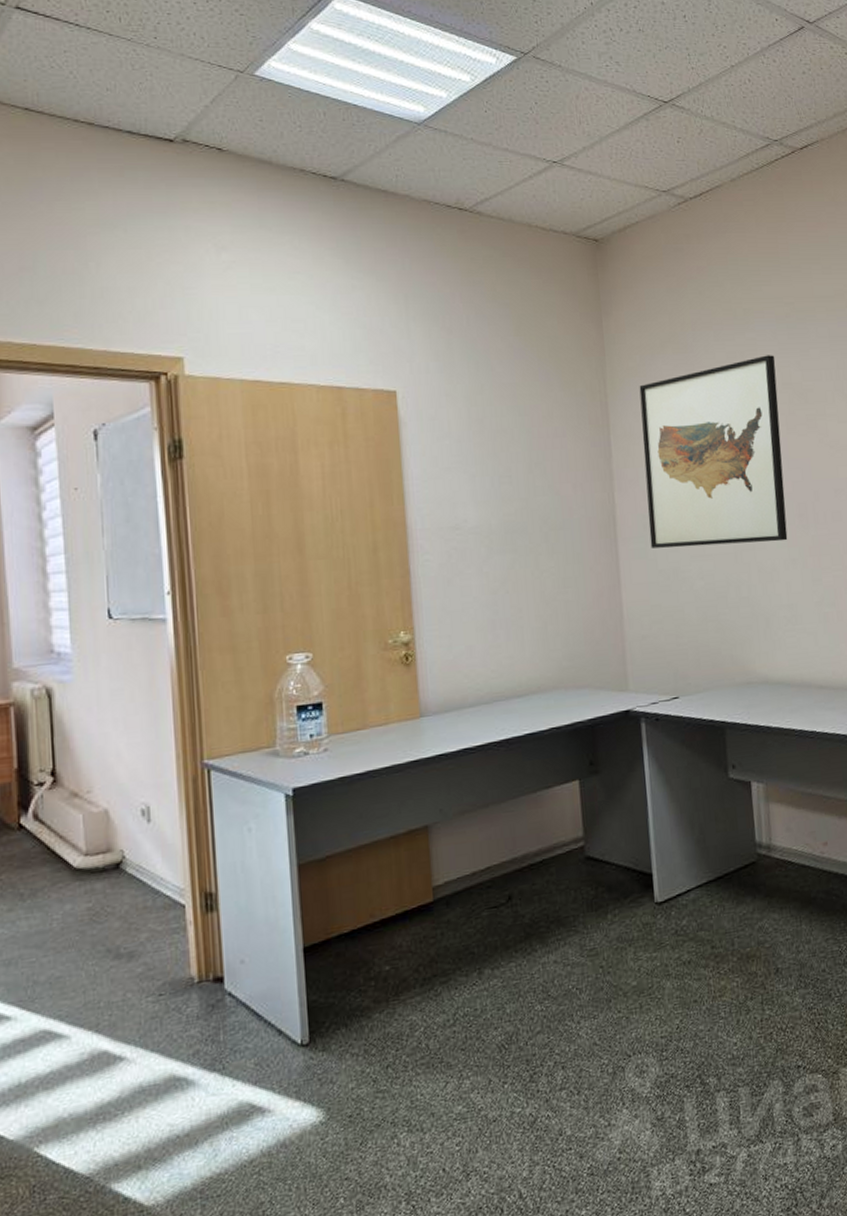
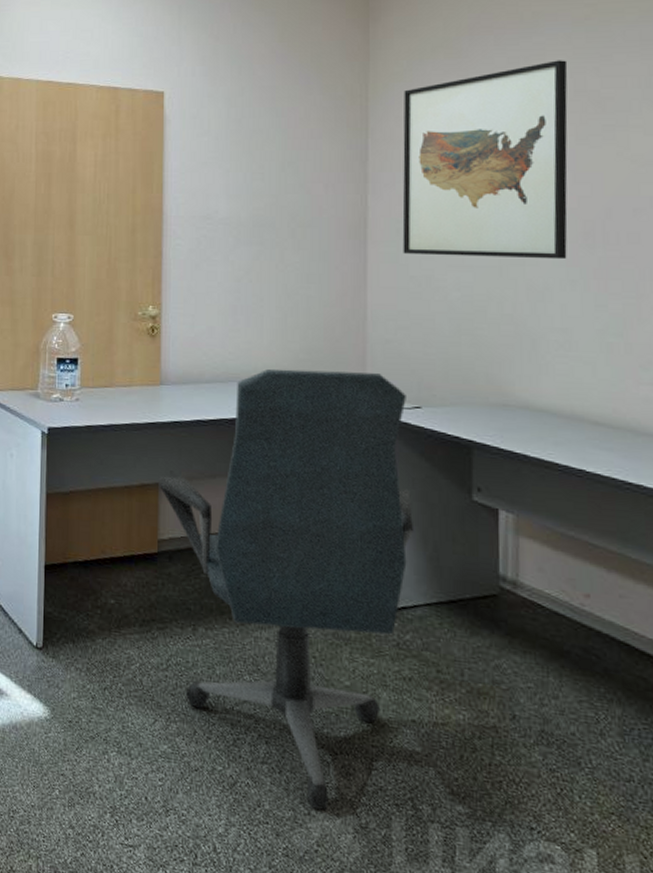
office chair: none [427,670,682,1118] -> present [158,368,414,811]

